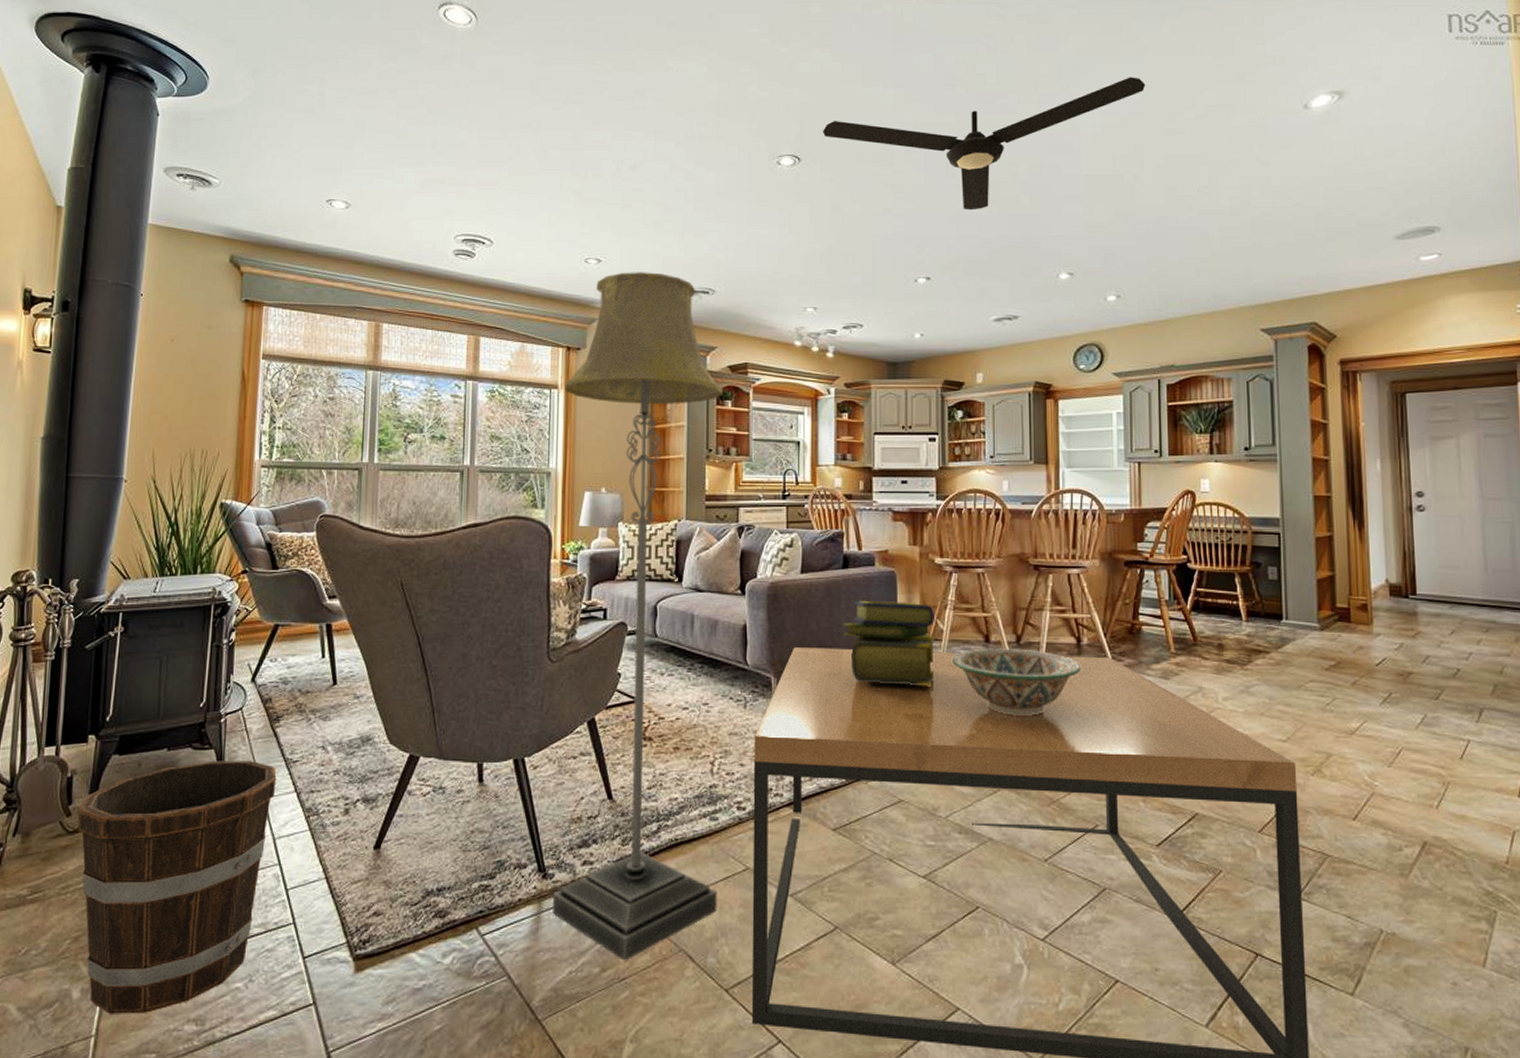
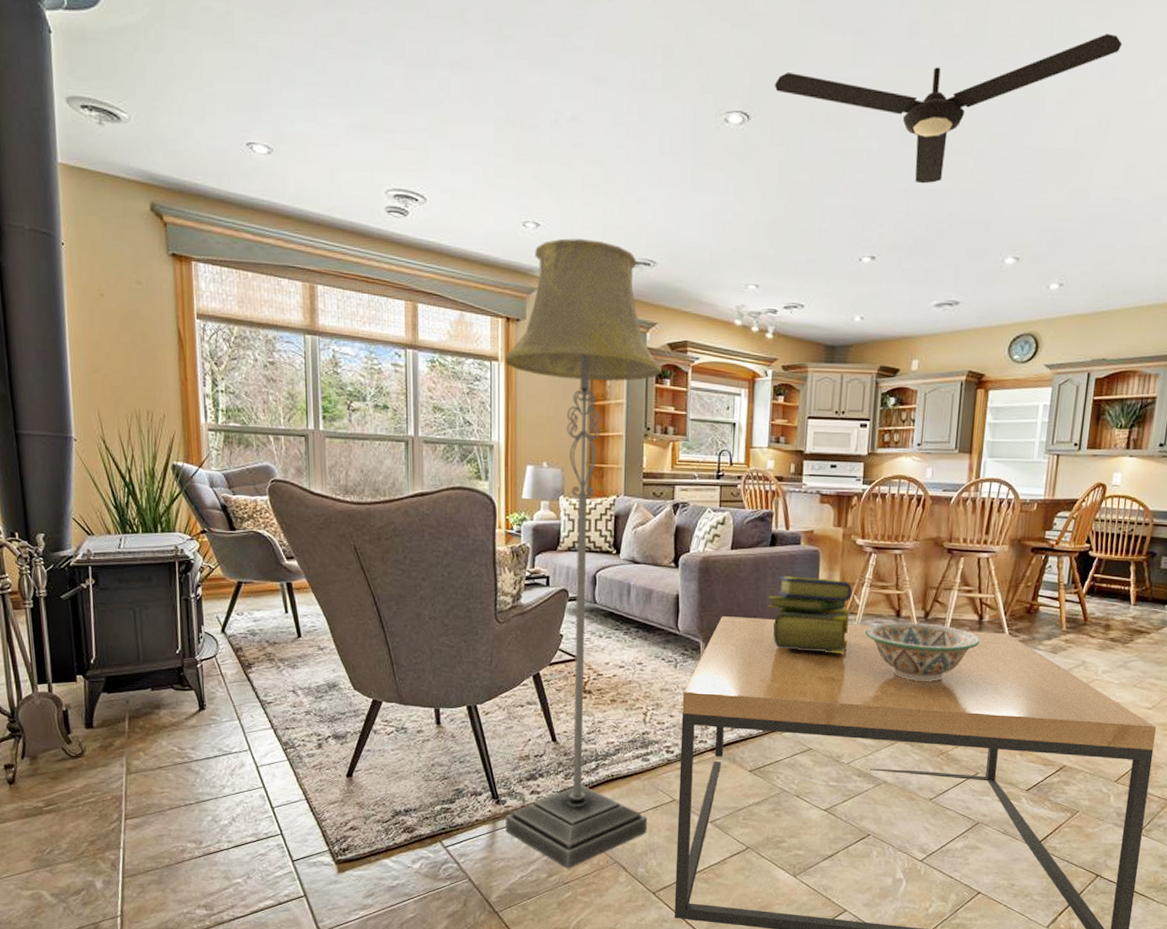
bucket: present [77,761,277,1014] -> none [77,700,254,901]

